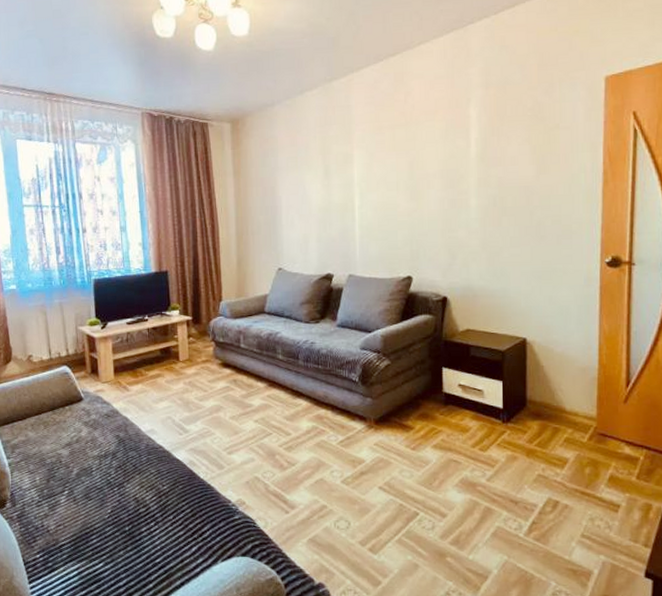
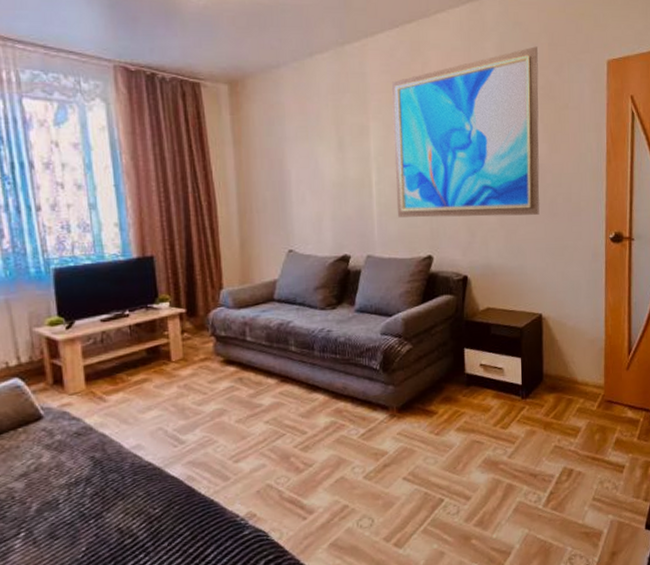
wall art: none [375,68,526,240] -> present [391,46,540,218]

